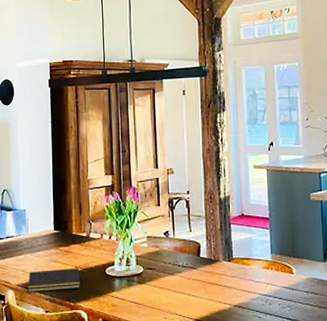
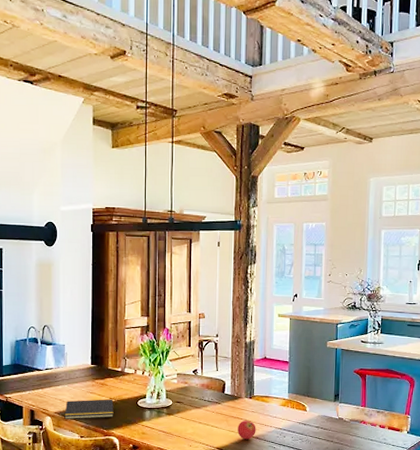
fruit: none [217,287,238,309] -> present [237,421,256,440]

